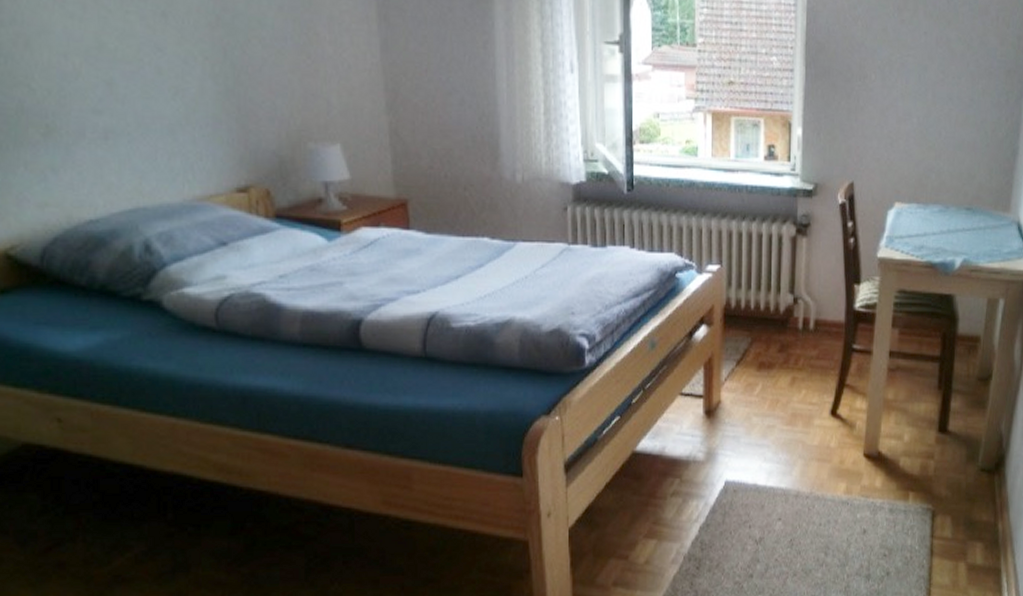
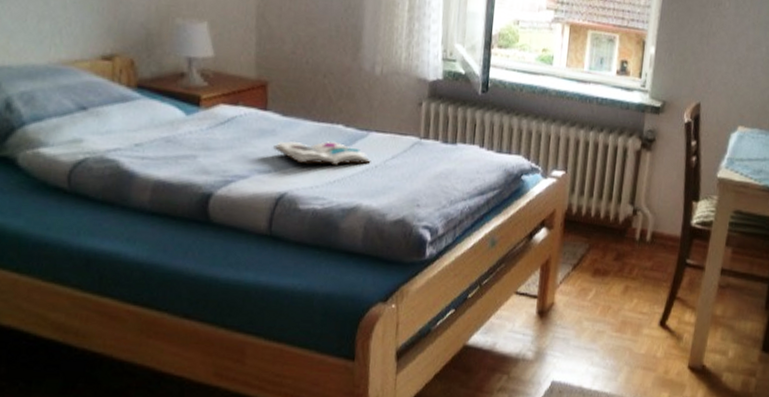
book: none [420,256,521,281] -> present [273,141,371,166]

